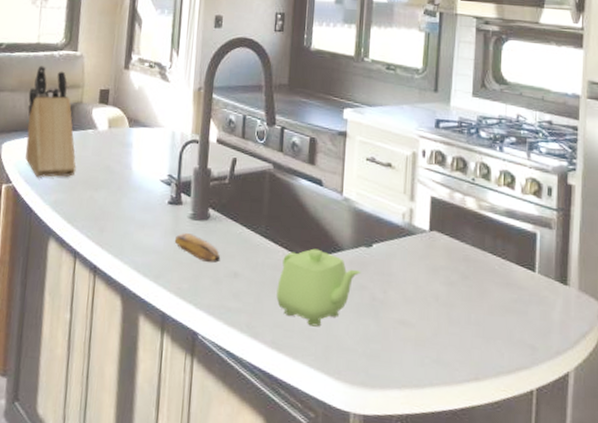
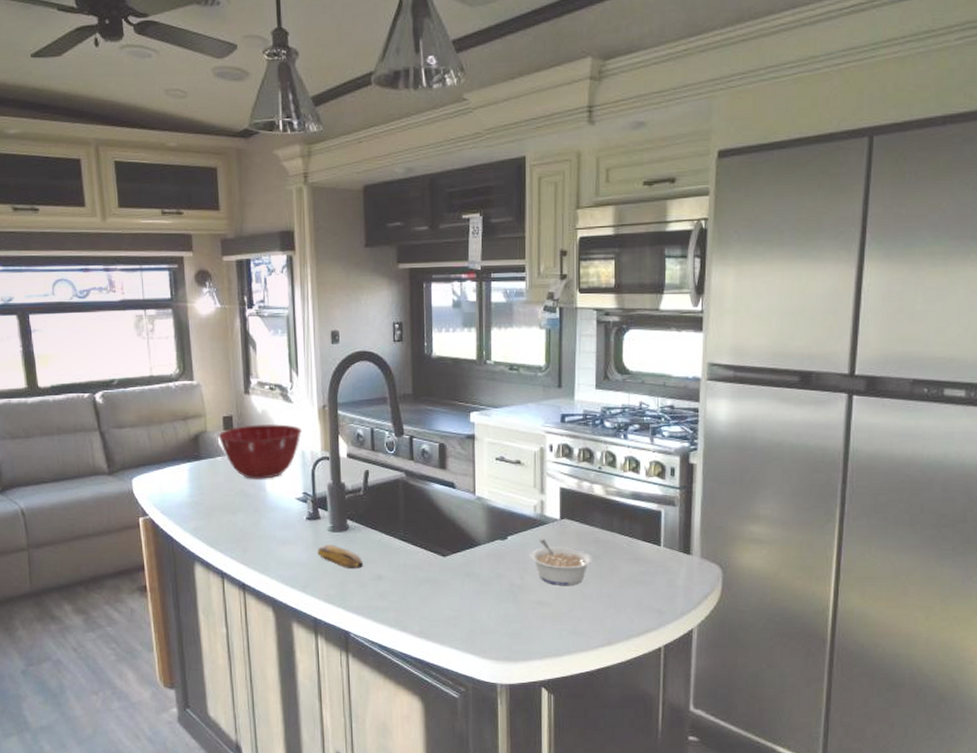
knife block: present [25,65,76,178] -> none [150,398,211,508]
mixing bowl: none [92,100,175,157] -> present [218,424,301,479]
teapot: present [276,248,362,327] -> none [420,546,499,615]
legume: none [394,250,462,307] -> present [529,539,593,585]

